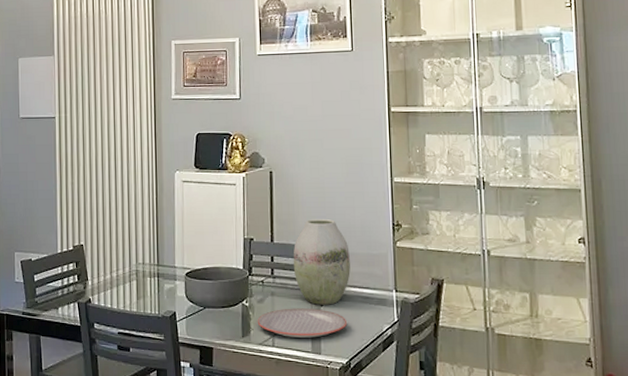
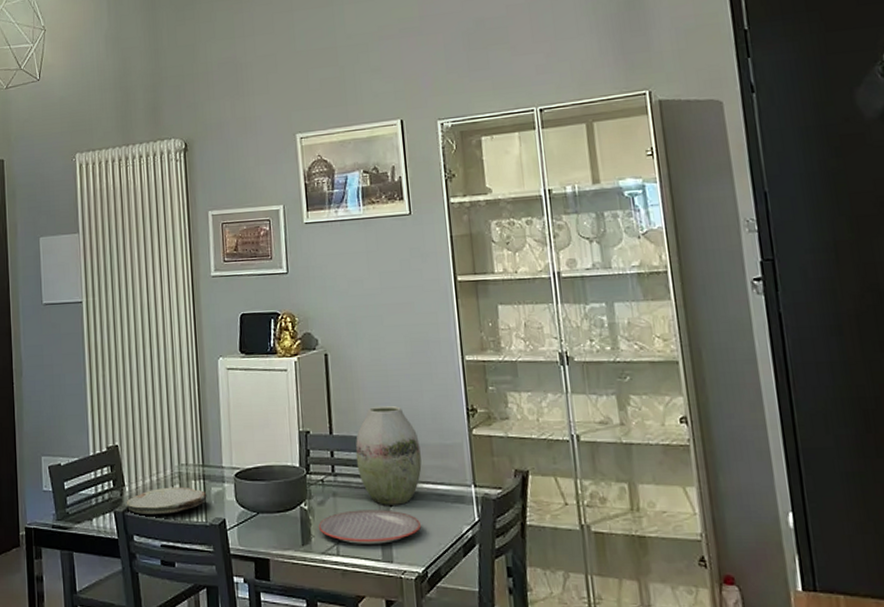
plate: none [88,282,160,306] -> present [126,486,207,514]

